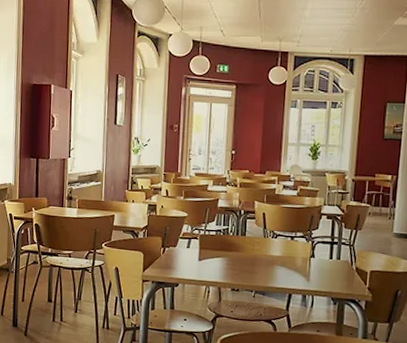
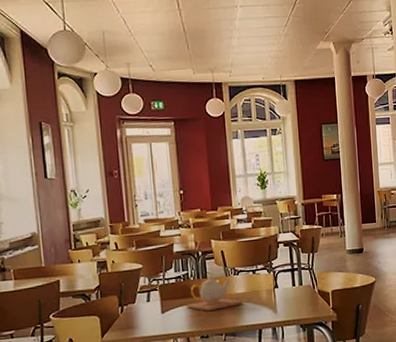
teapot: none [223,234,276,268] -> present [187,275,242,311]

